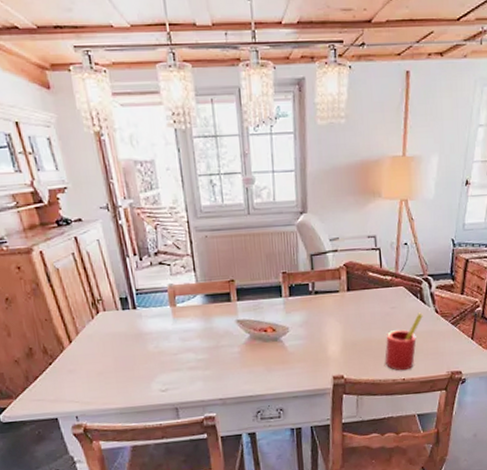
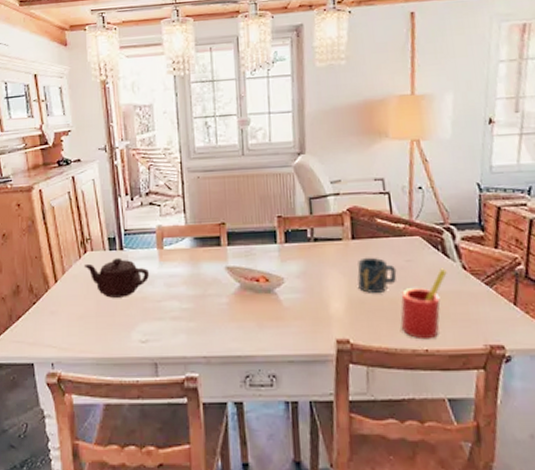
teapot: none [97,316,165,354] -> present [83,257,150,298]
cup: none [351,305,384,337] -> present [357,257,397,294]

